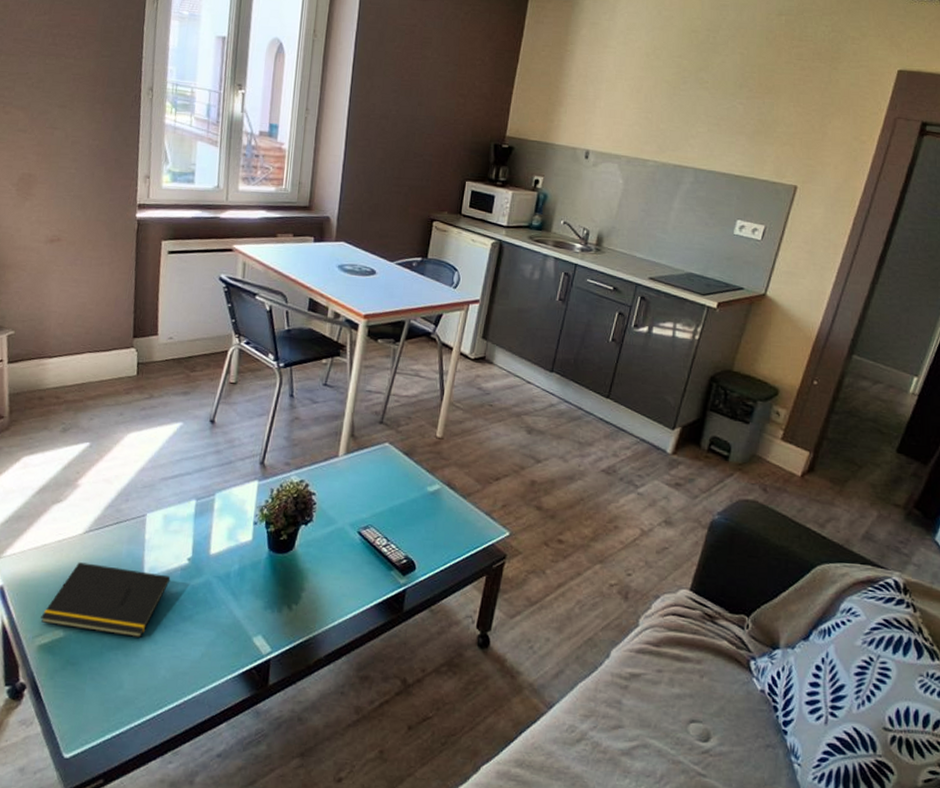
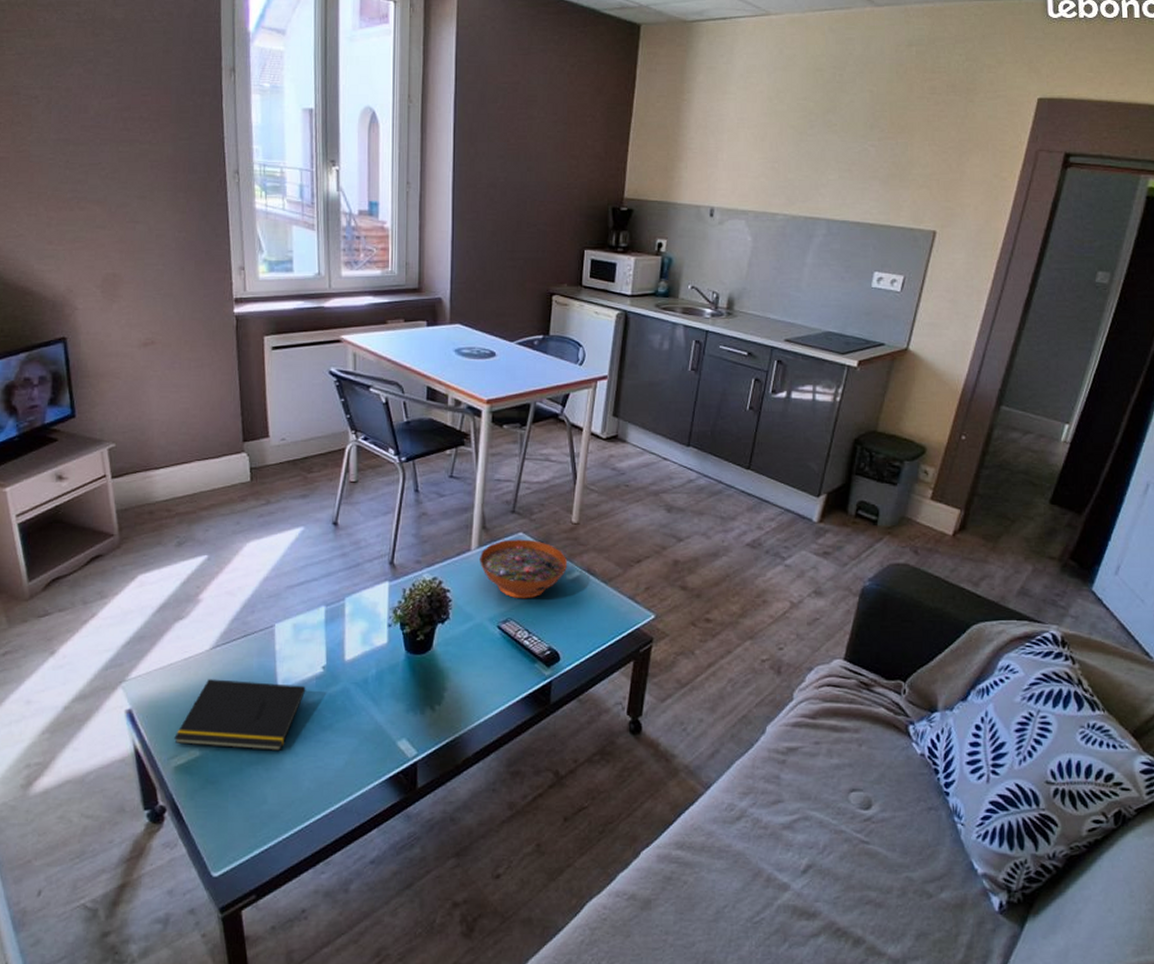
decorative bowl: none [346,448,430,508] -> present [480,539,568,599]

